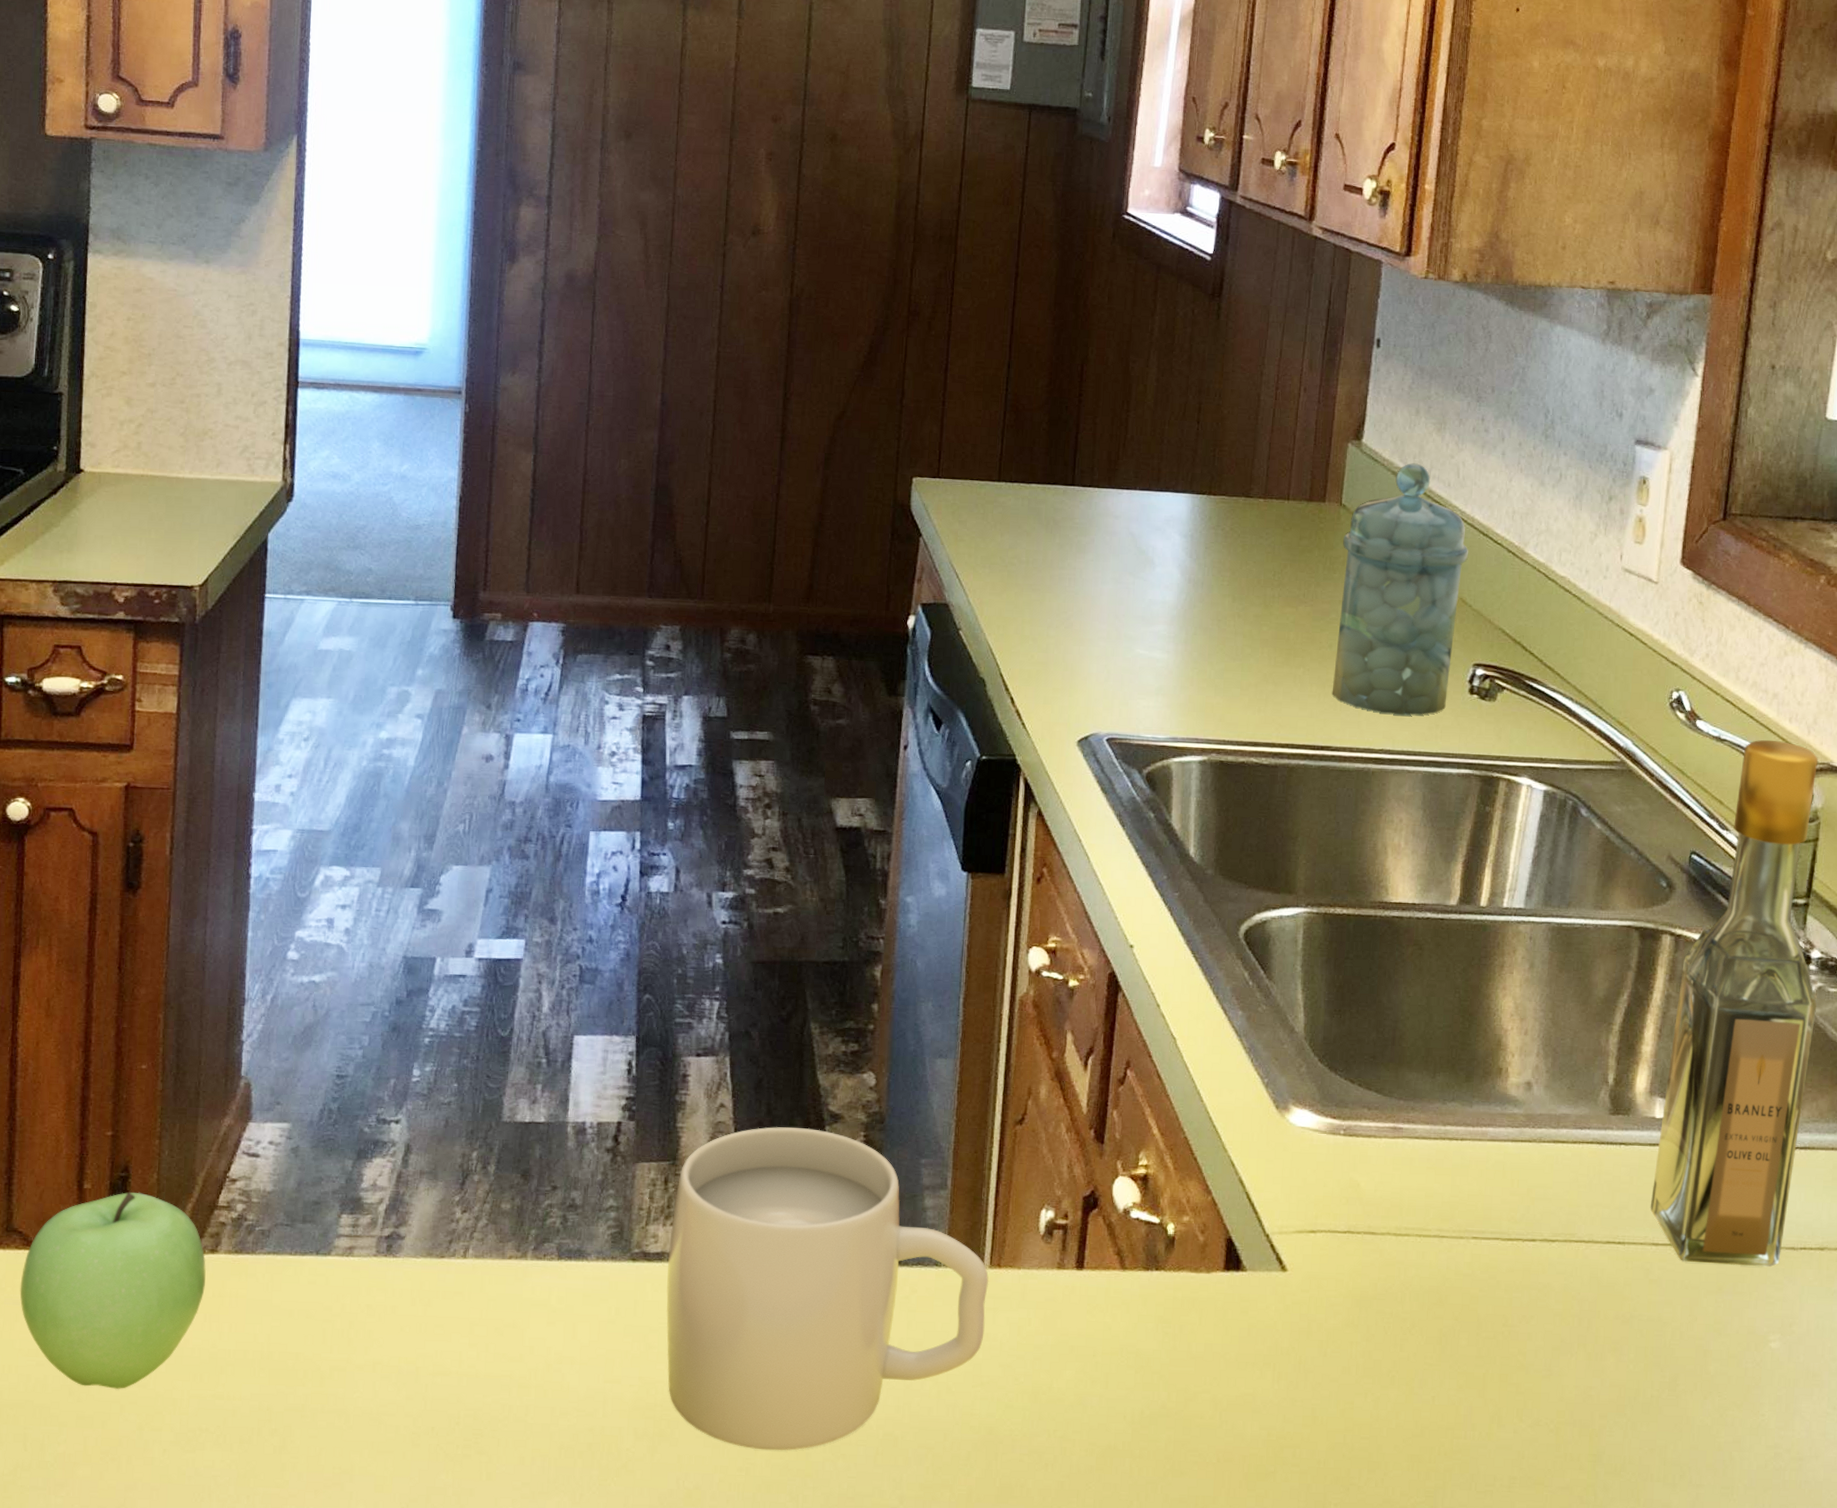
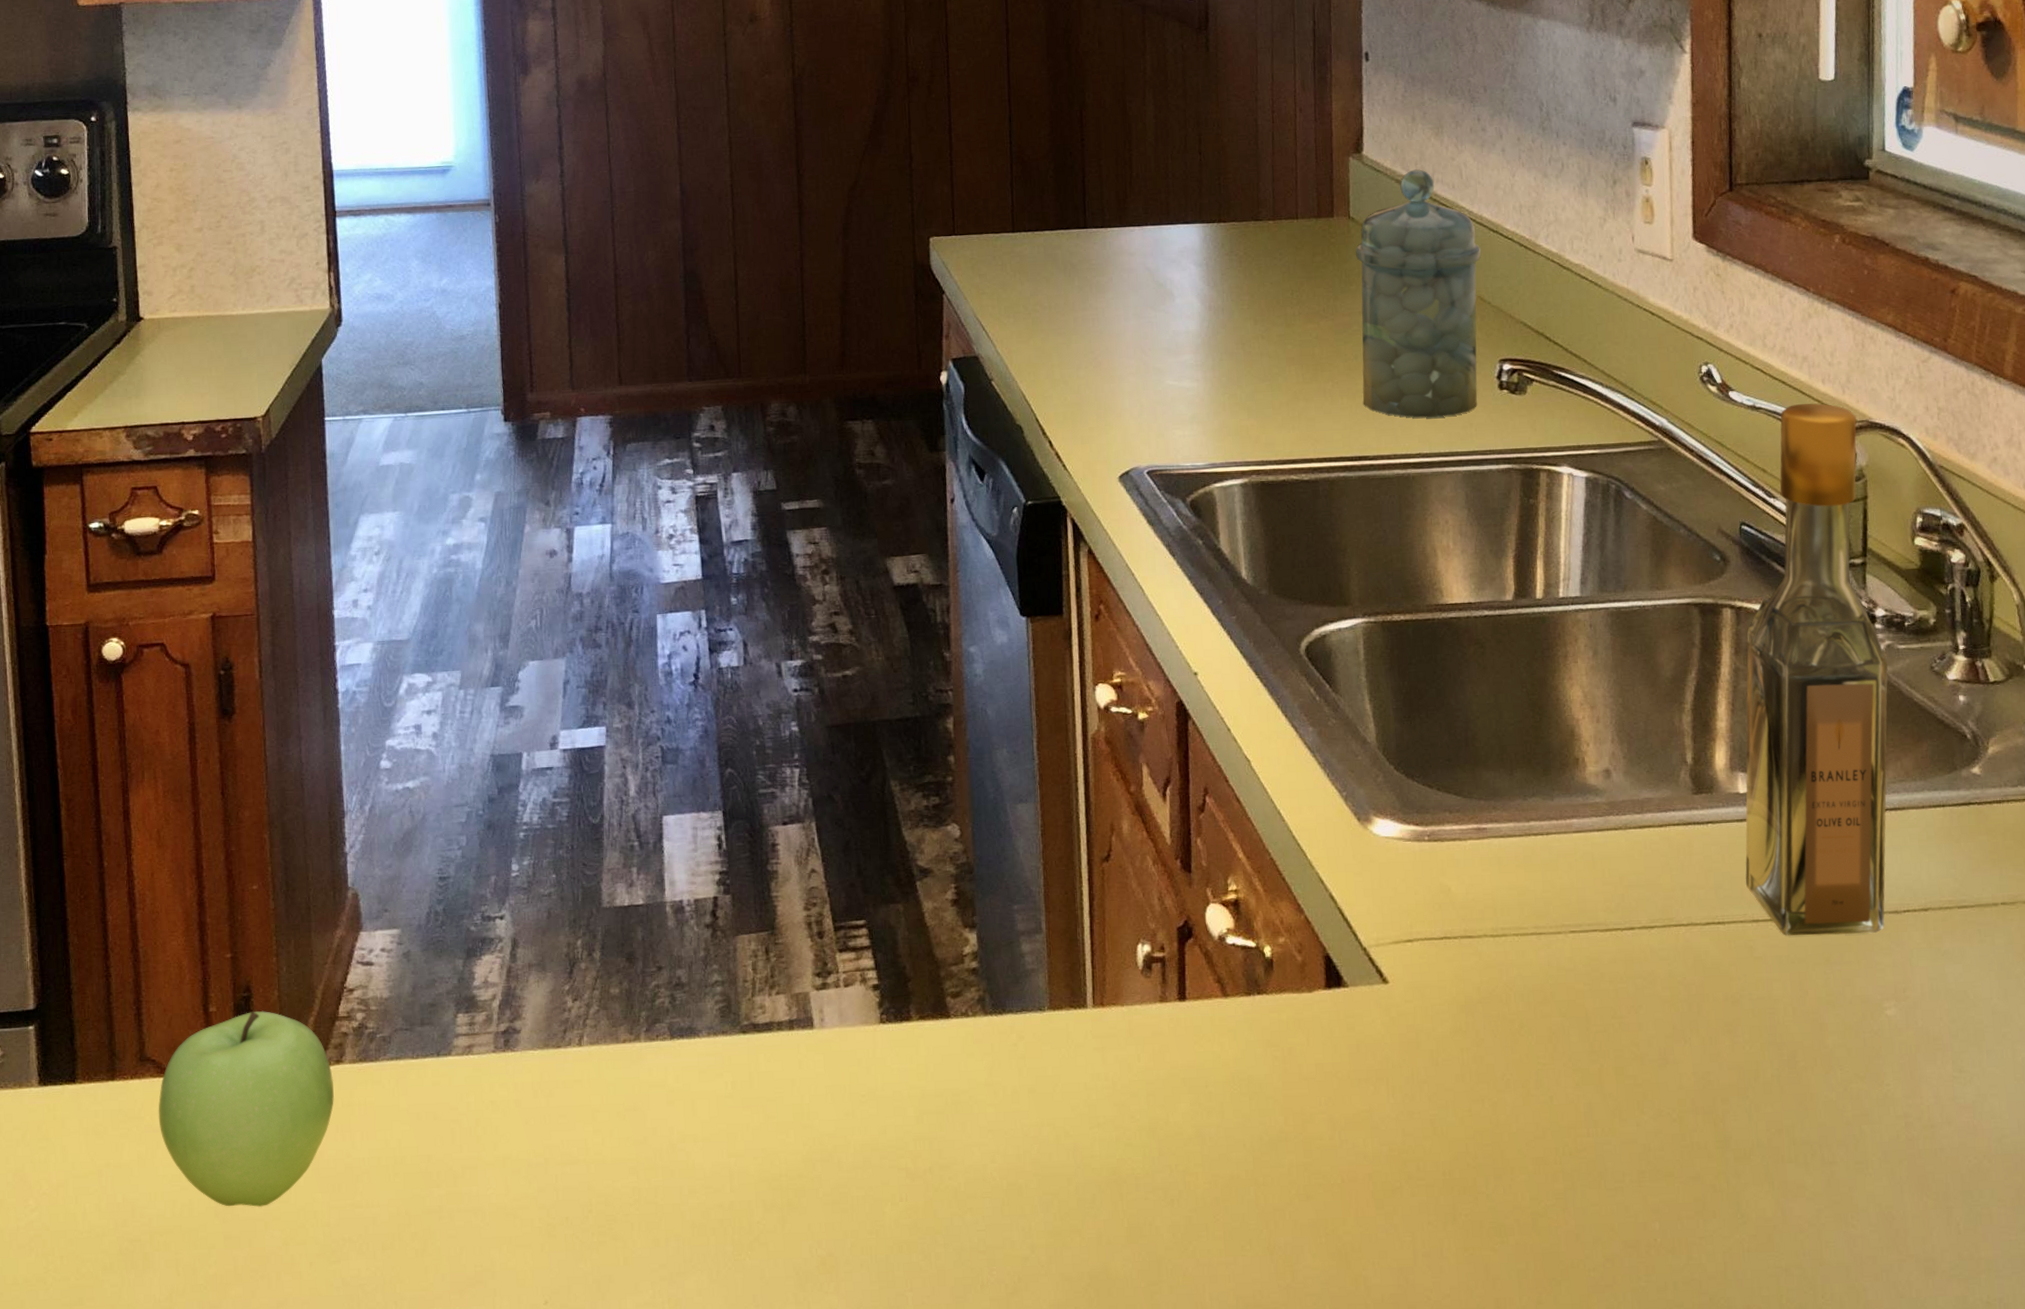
mug: present [666,1127,989,1451] -> none [777,885,1096,1211]

